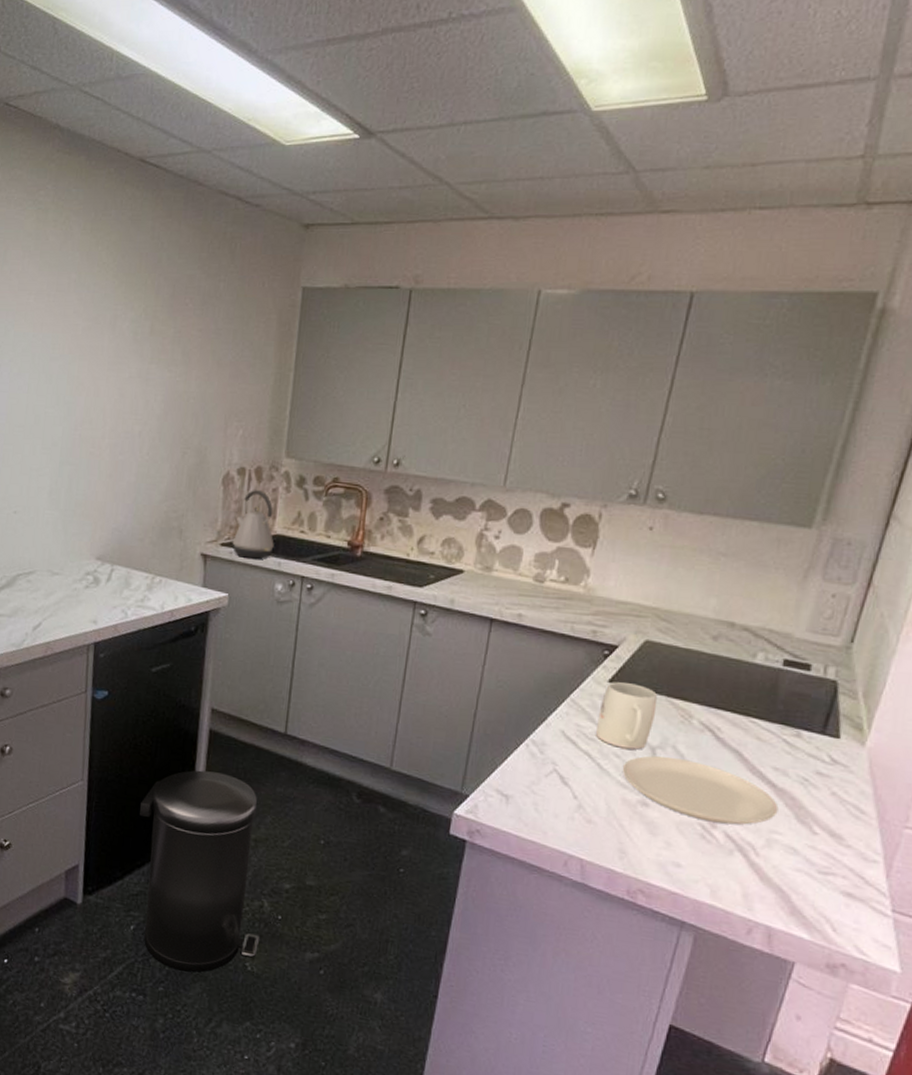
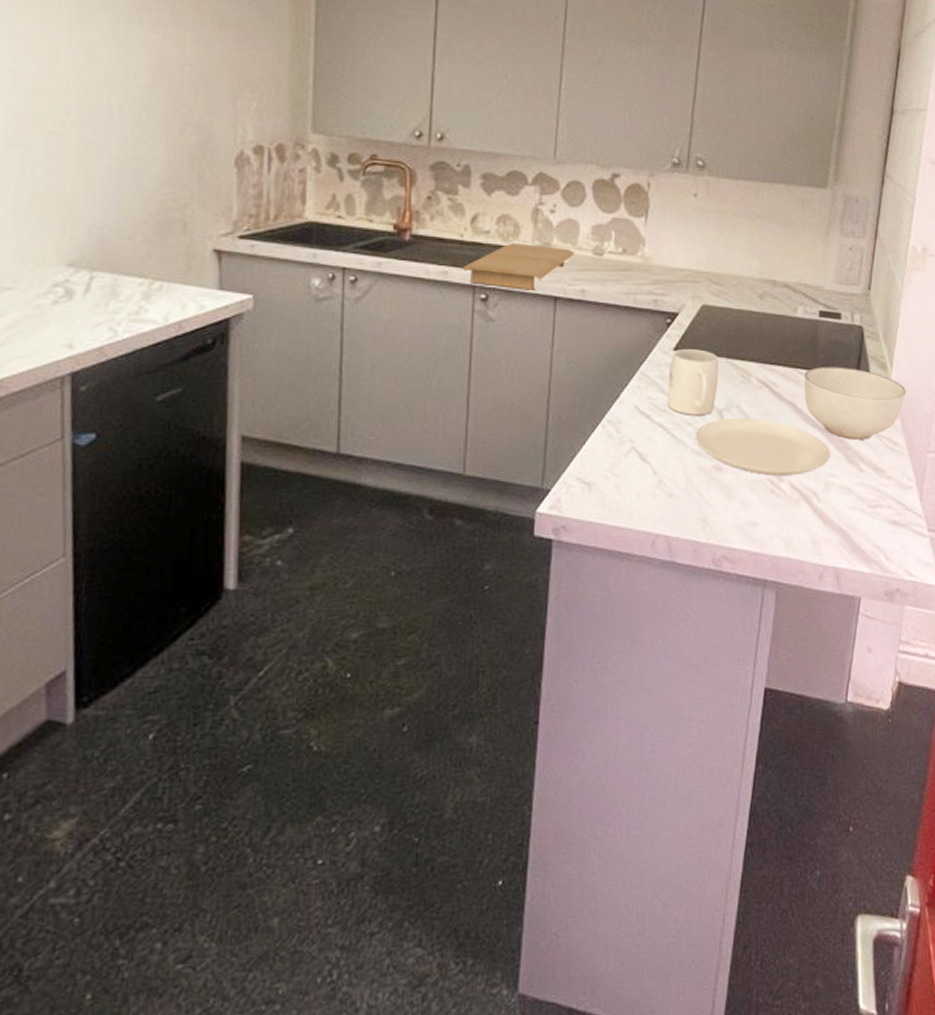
pedal bin: present [140,770,260,973] -> none [152,513,326,776]
kettle: present [232,490,274,559] -> none [253,171,306,251]
cutting board: none [406,564,516,611] -> present [463,242,576,290]
bowl: none [753,718,886,802] -> present [804,366,907,440]

